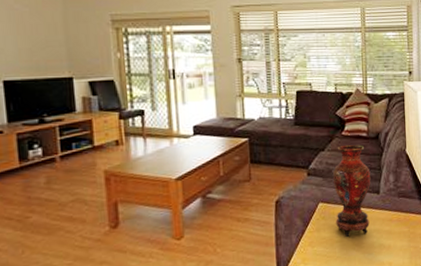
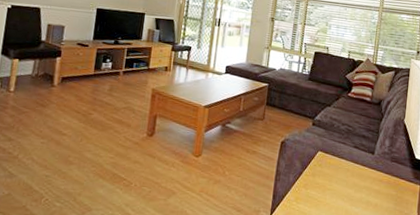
vase: present [332,144,371,237] -> none [330,105,369,189]

